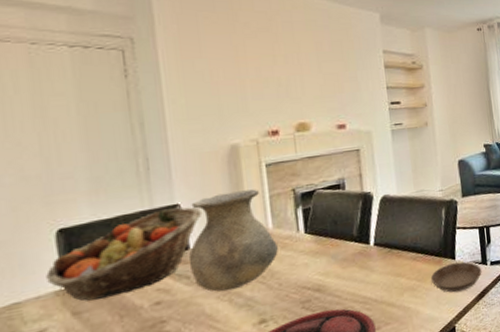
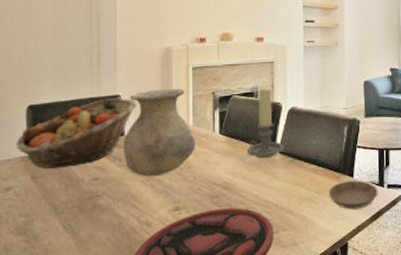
candle holder: none [339,178,380,253] -> present [248,88,285,158]

